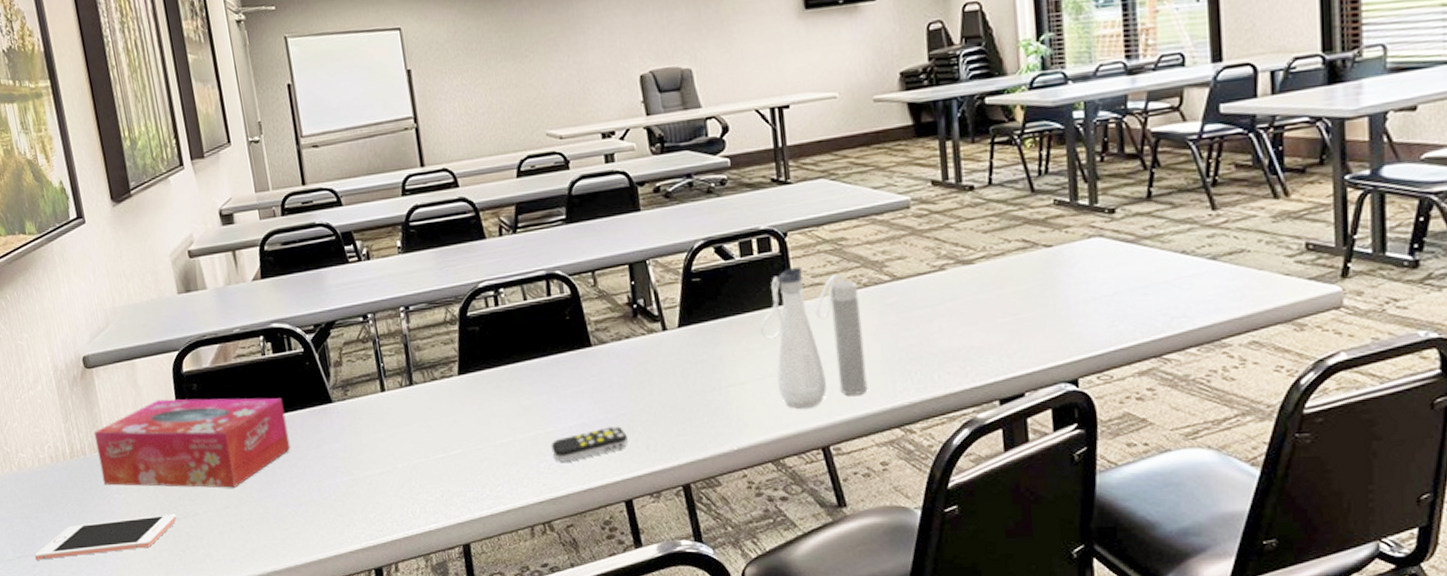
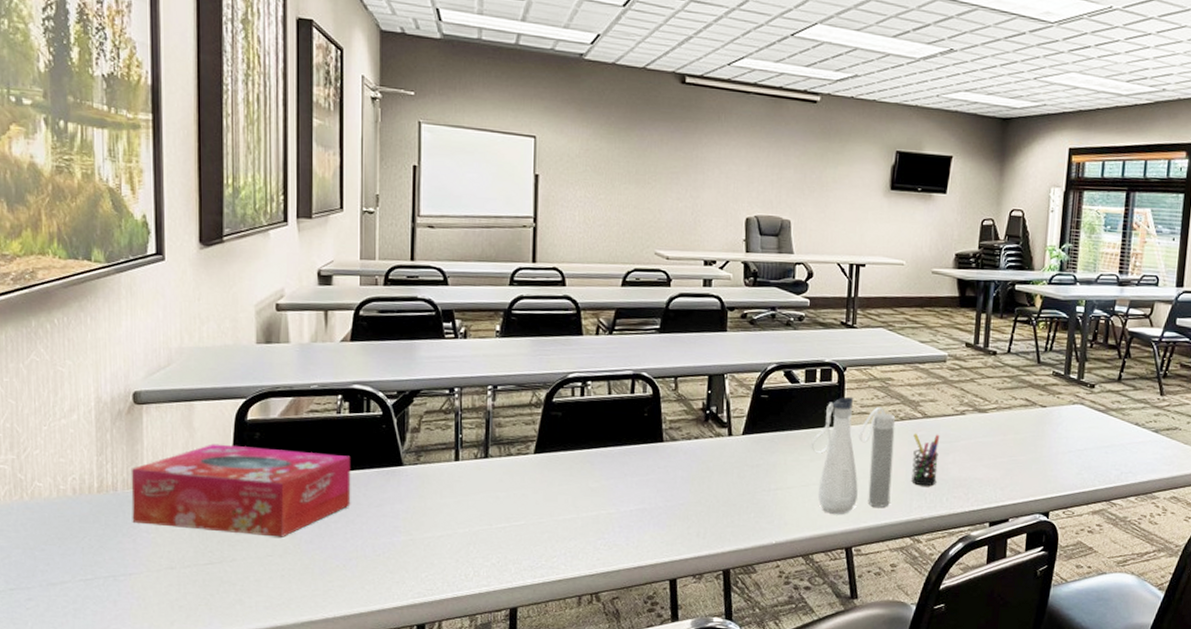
cell phone: present [34,514,177,560] -> none [31,557,211,594]
remote control: present [551,425,629,462] -> none [610,512,683,541]
pen holder: none [883,298,922,364] -> present [911,433,940,486]

